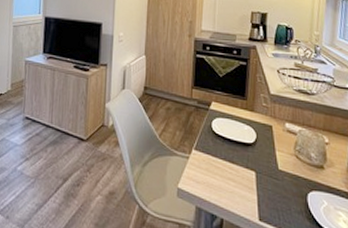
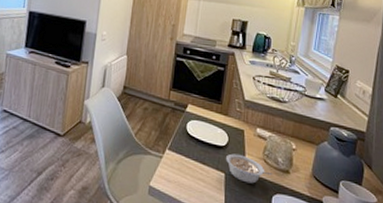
legume: none [256,150,307,182] -> present [226,153,273,184]

